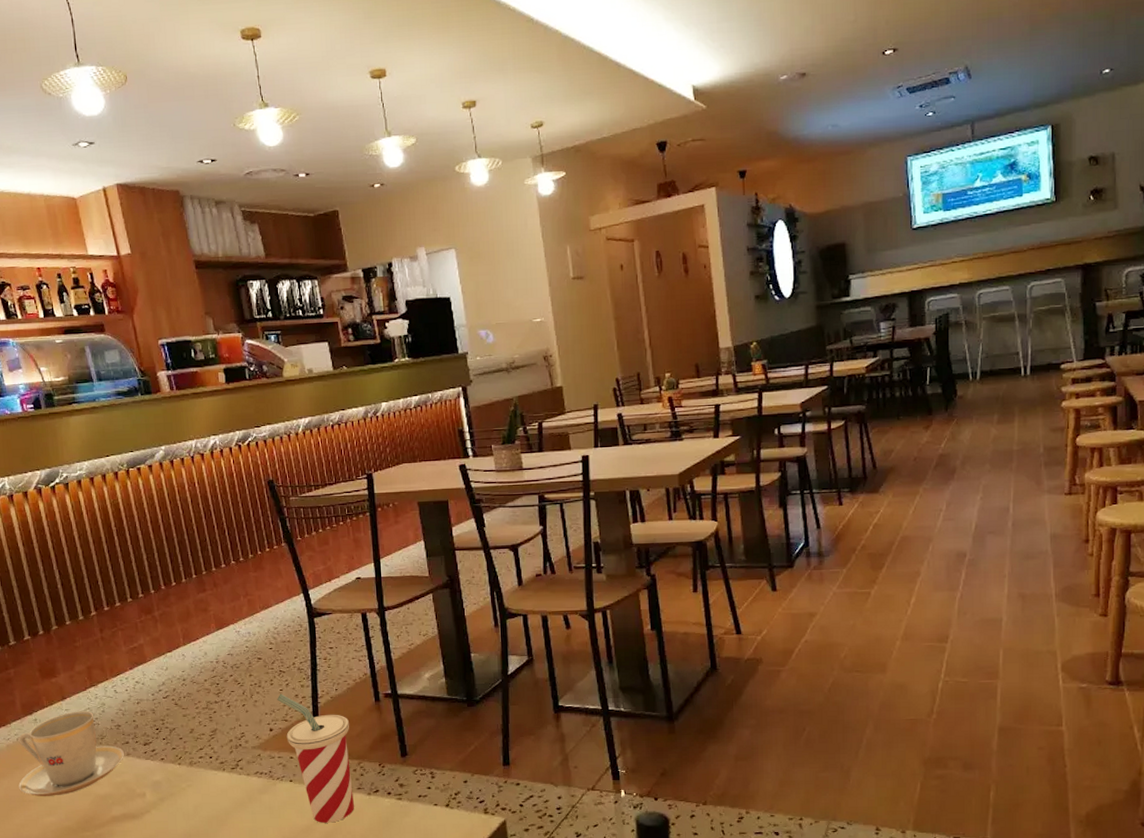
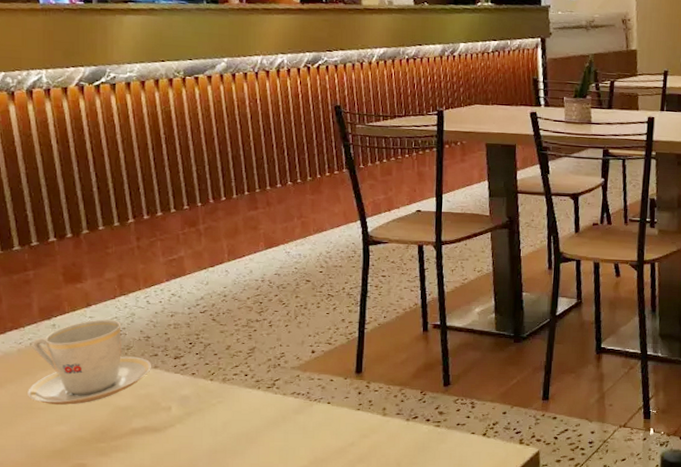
beverage cup: present [277,693,354,823] -> none [322,316,395,446]

